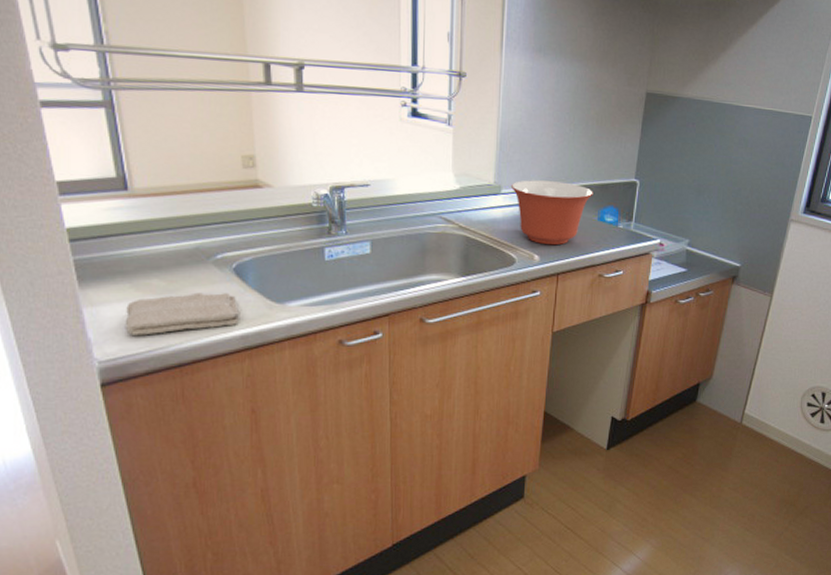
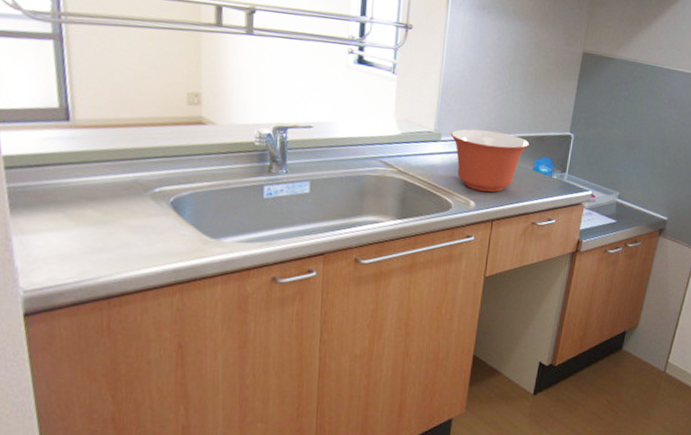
washcloth: present [126,292,240,336] -> none [55,225,175,266]

